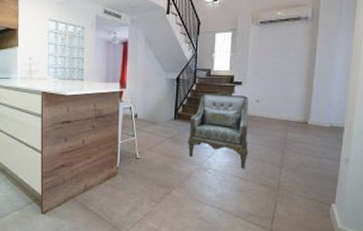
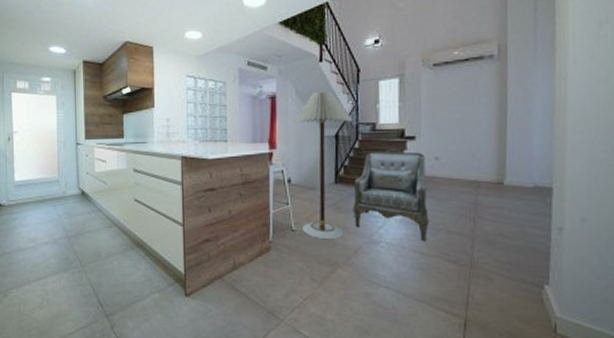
floor lamp: none [142,40,192,167] -> present [293,91,353,240]

